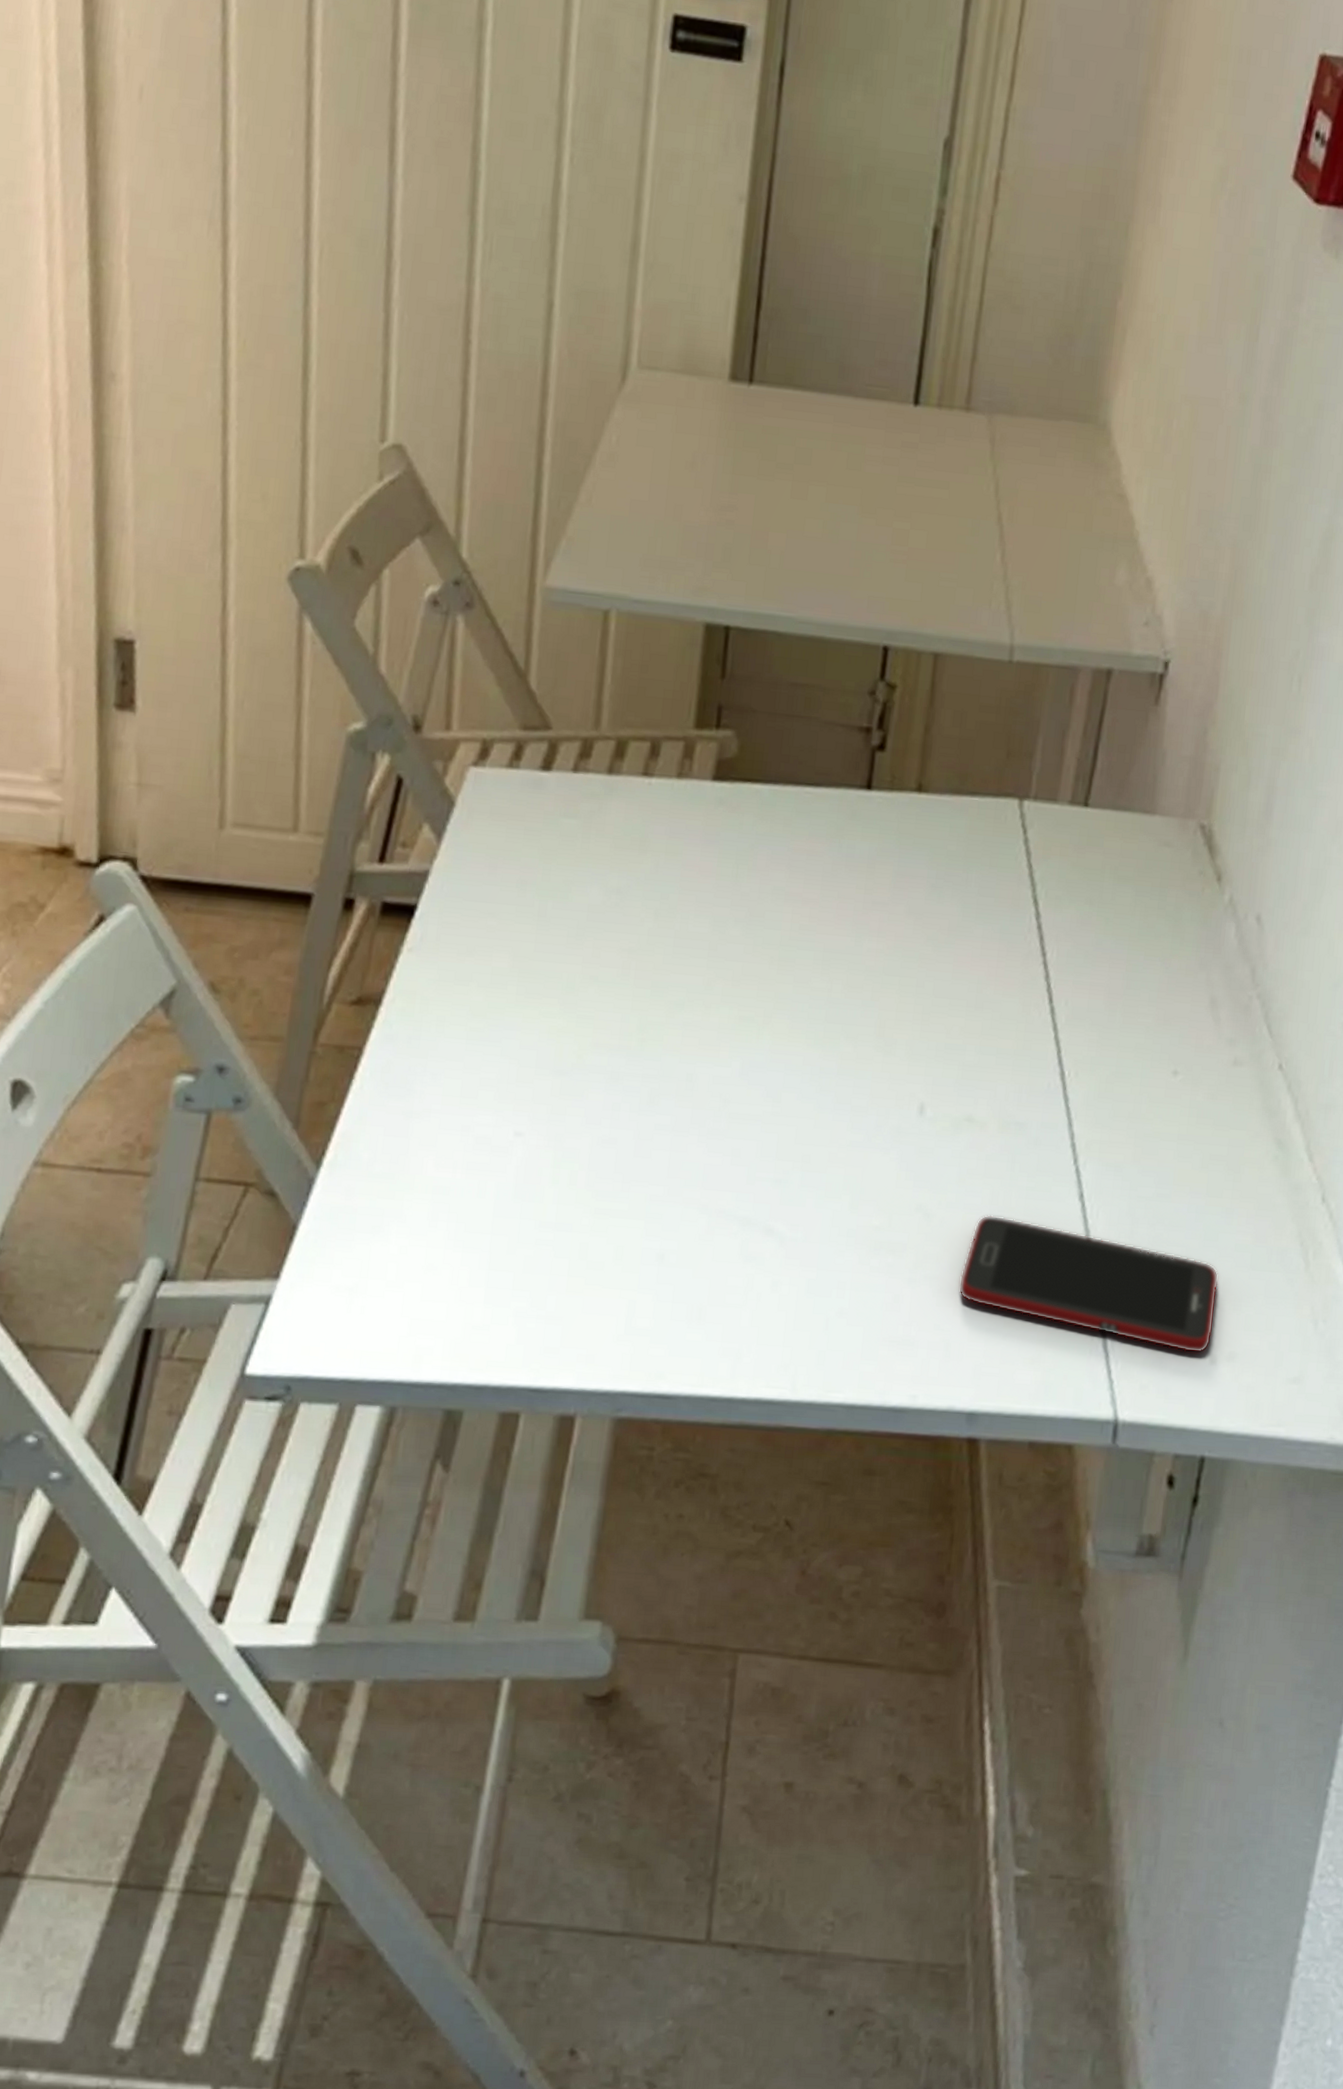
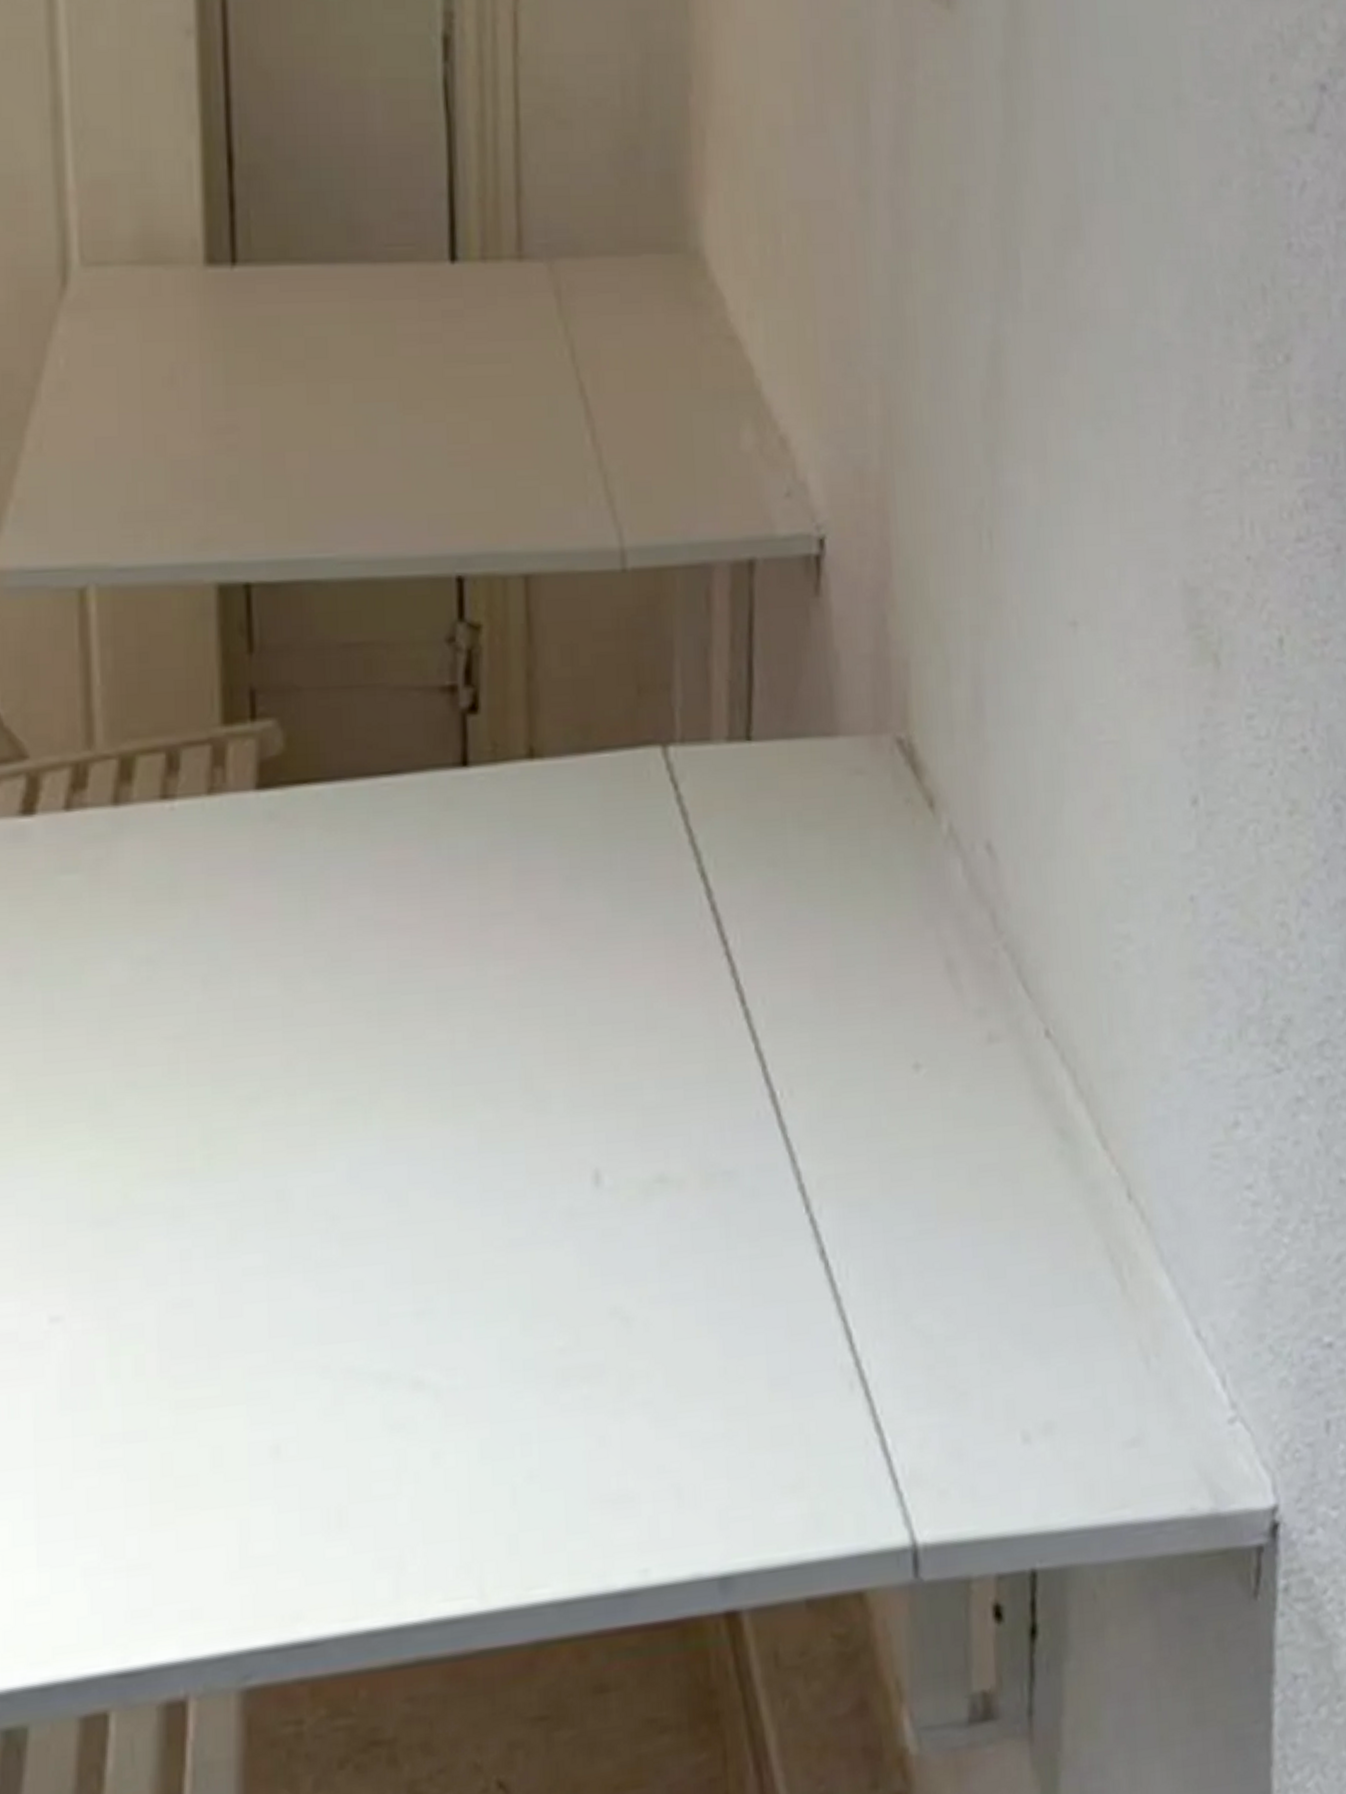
cell phone: present [958,1215,1219,1354] -> none [681,1301,1020,1434]

